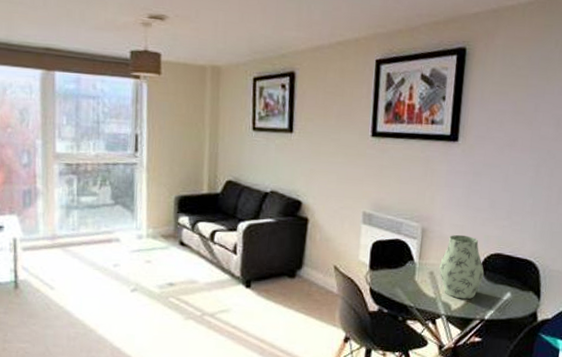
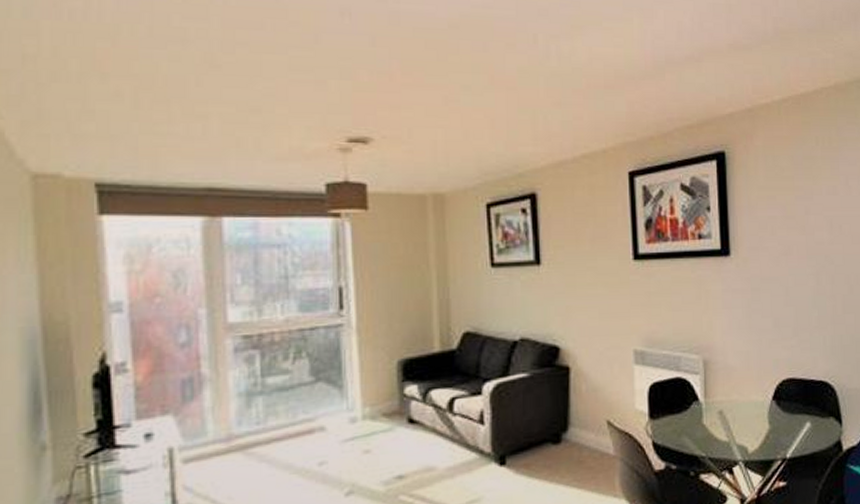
vase: present [439,234,485,300] -> none [729,362,779,439]

